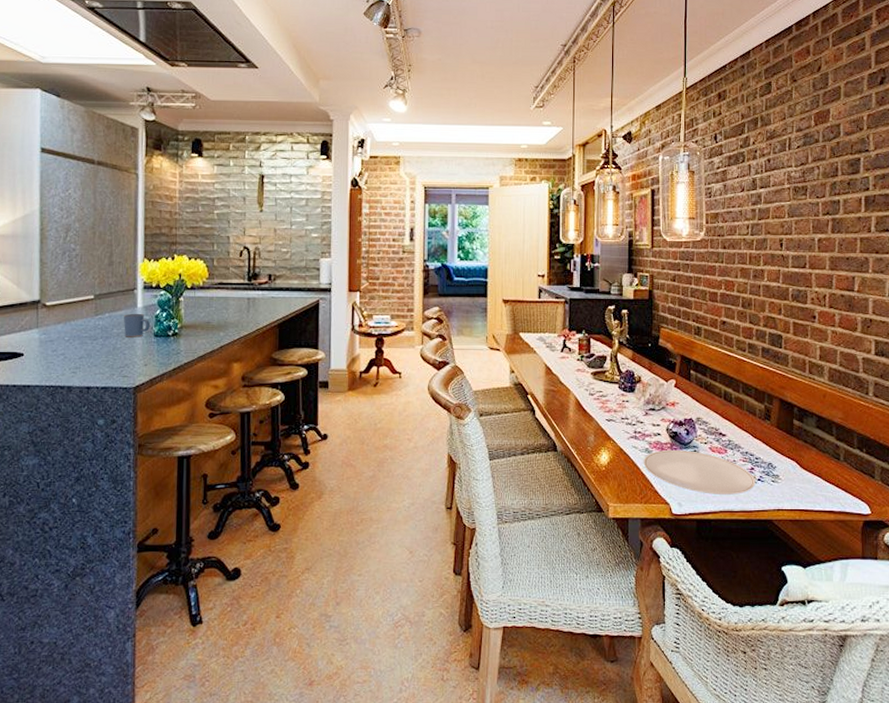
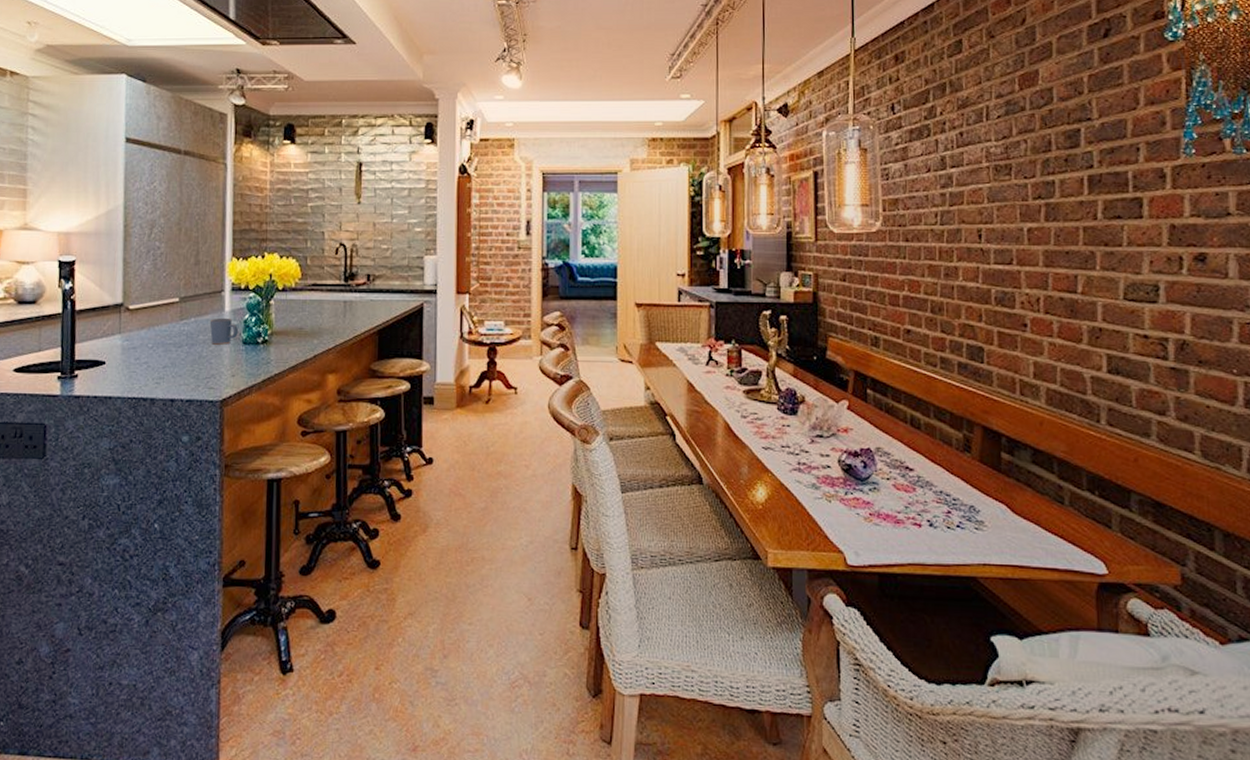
plate: present [643,449,756,496] -> none [809,485,954,545]

